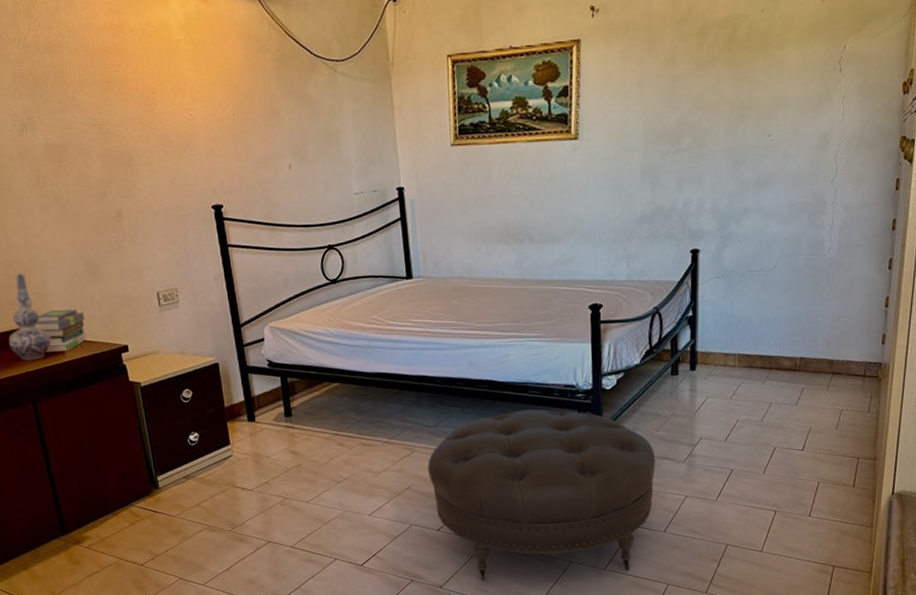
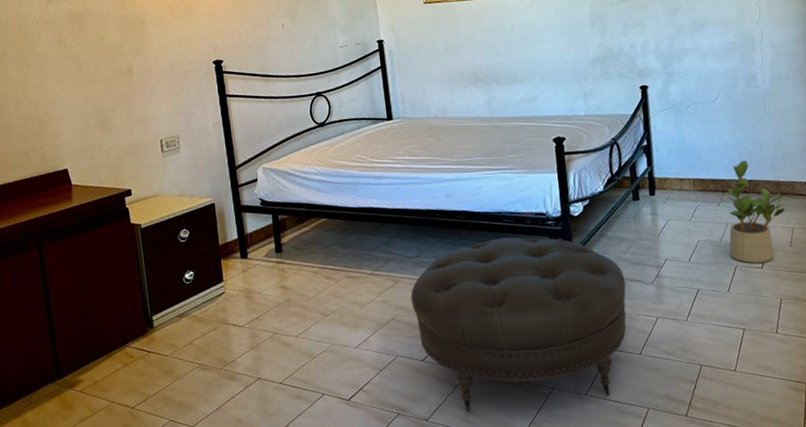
vase: present [8,273,52,361] -> none [20,126,60,208]
books: present [34,309,88,352] -> none [46,157,94,198]
potted plant: none [770,336,836,445] -> present [728,160,786,263]

